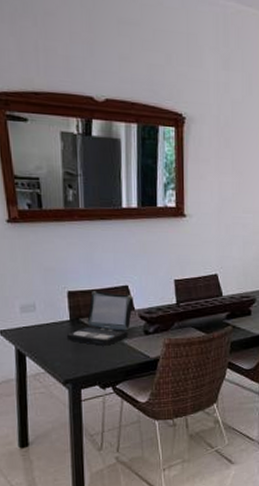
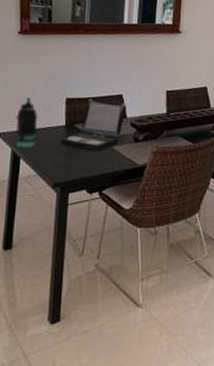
bottle: none [16,292,41,346] -> present [14,97,38,149]

